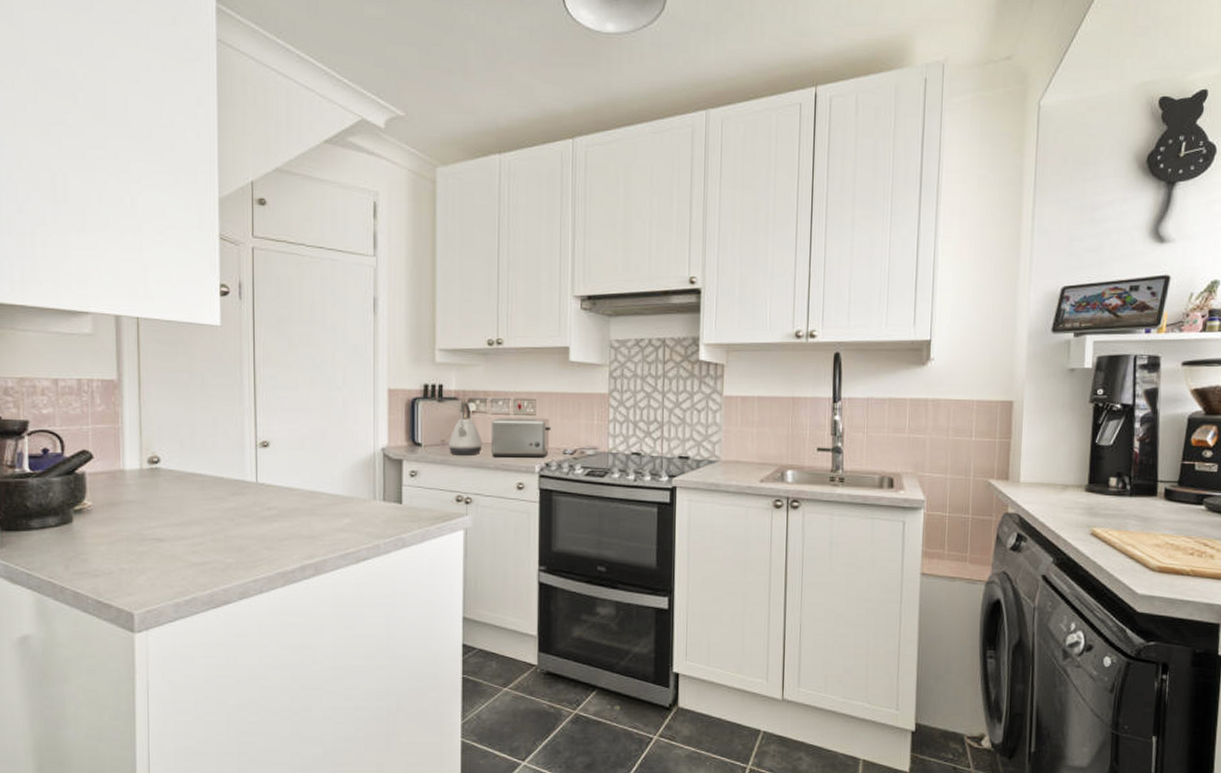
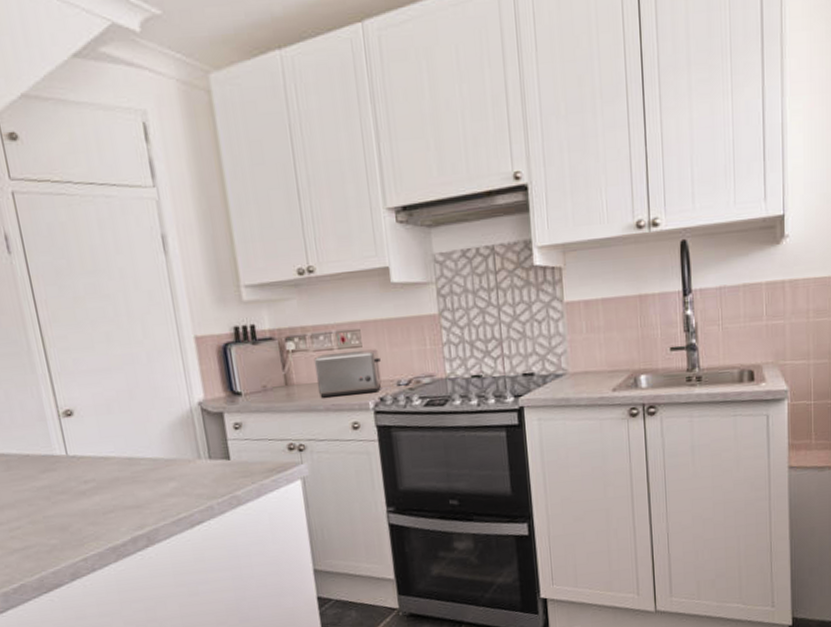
kettle: present [448,402,482,455] -> none [270,341,309,401]

